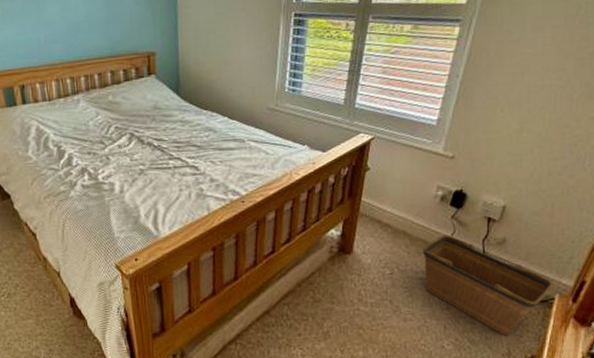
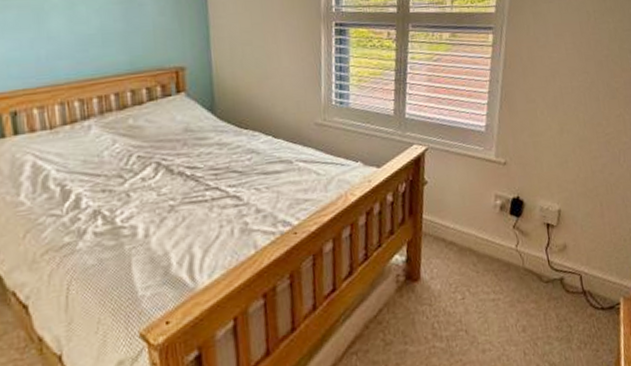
bicycle basket: present [423,235,554,336] -> none [491,247,617,353]

